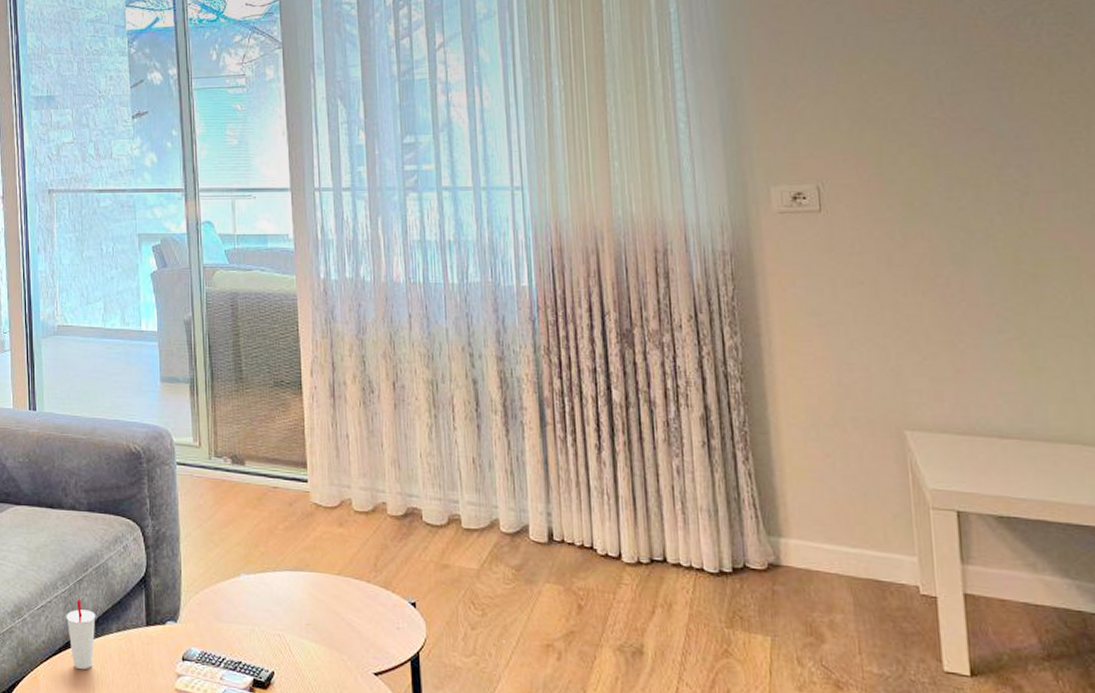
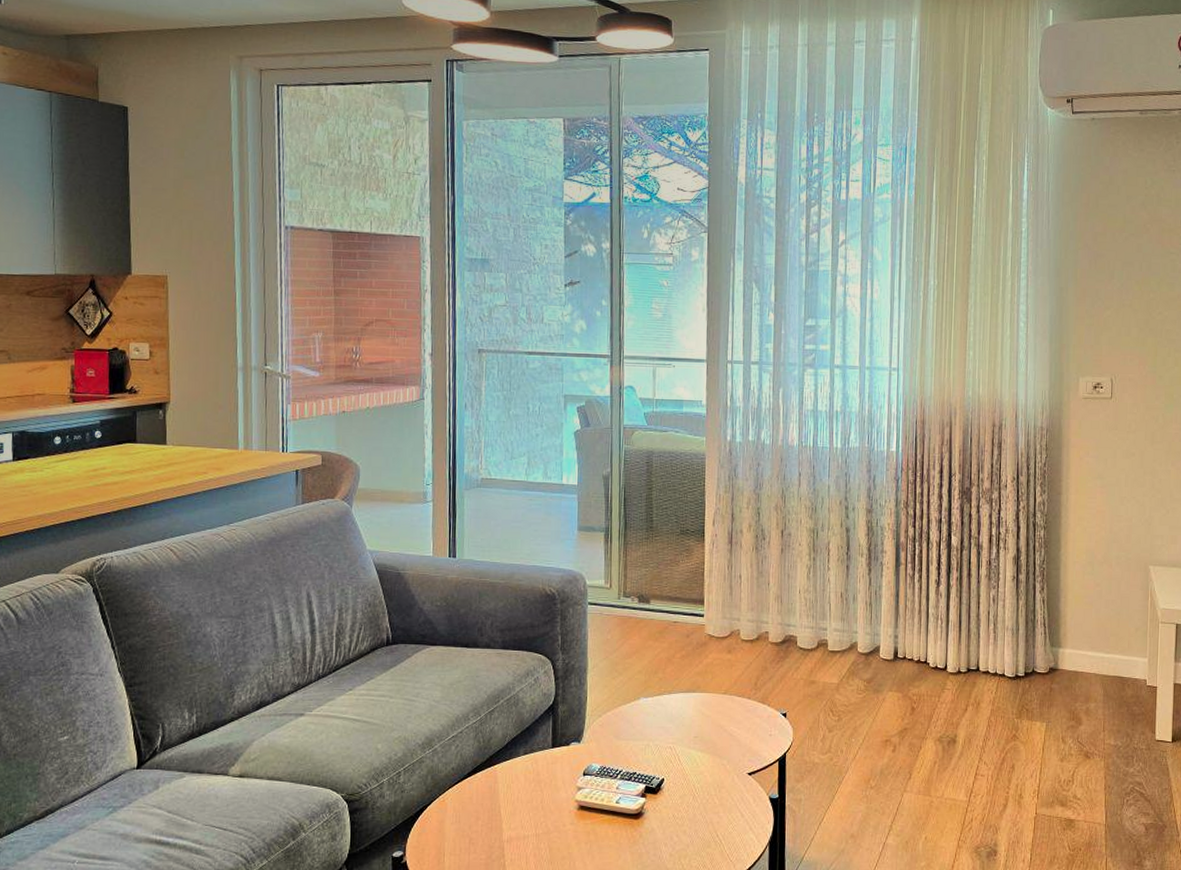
cup: present [66,598,96,670] -> none [476,727,505,791]

